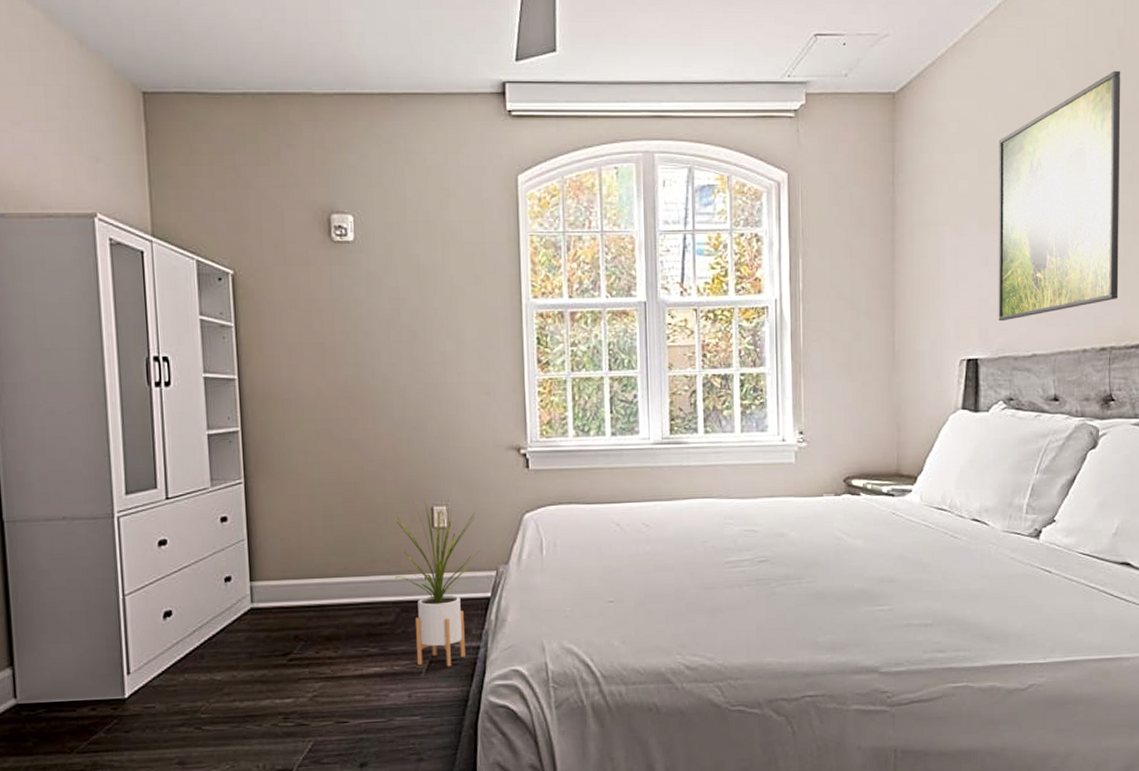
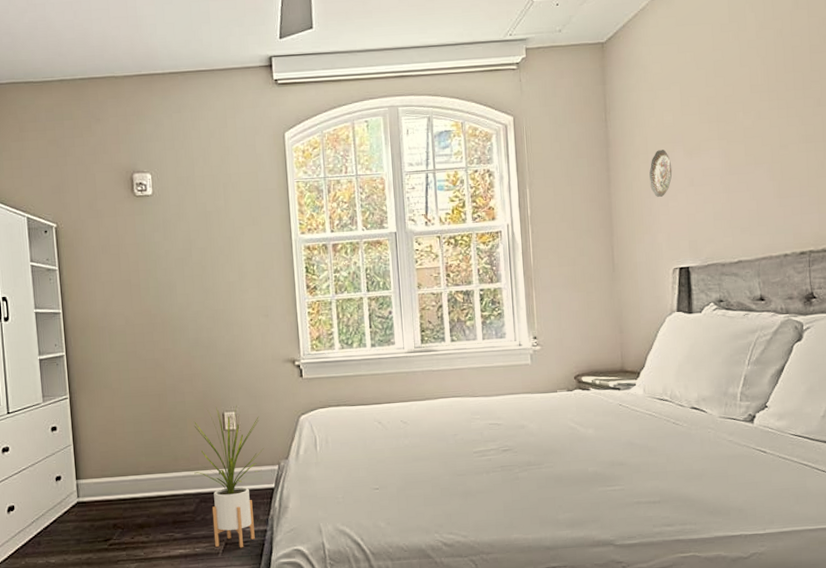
decorative plate: none [939,222,965,277] -> present [649,150,672,197]
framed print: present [998,70,1121,322] -> none [698,9,814,234]

